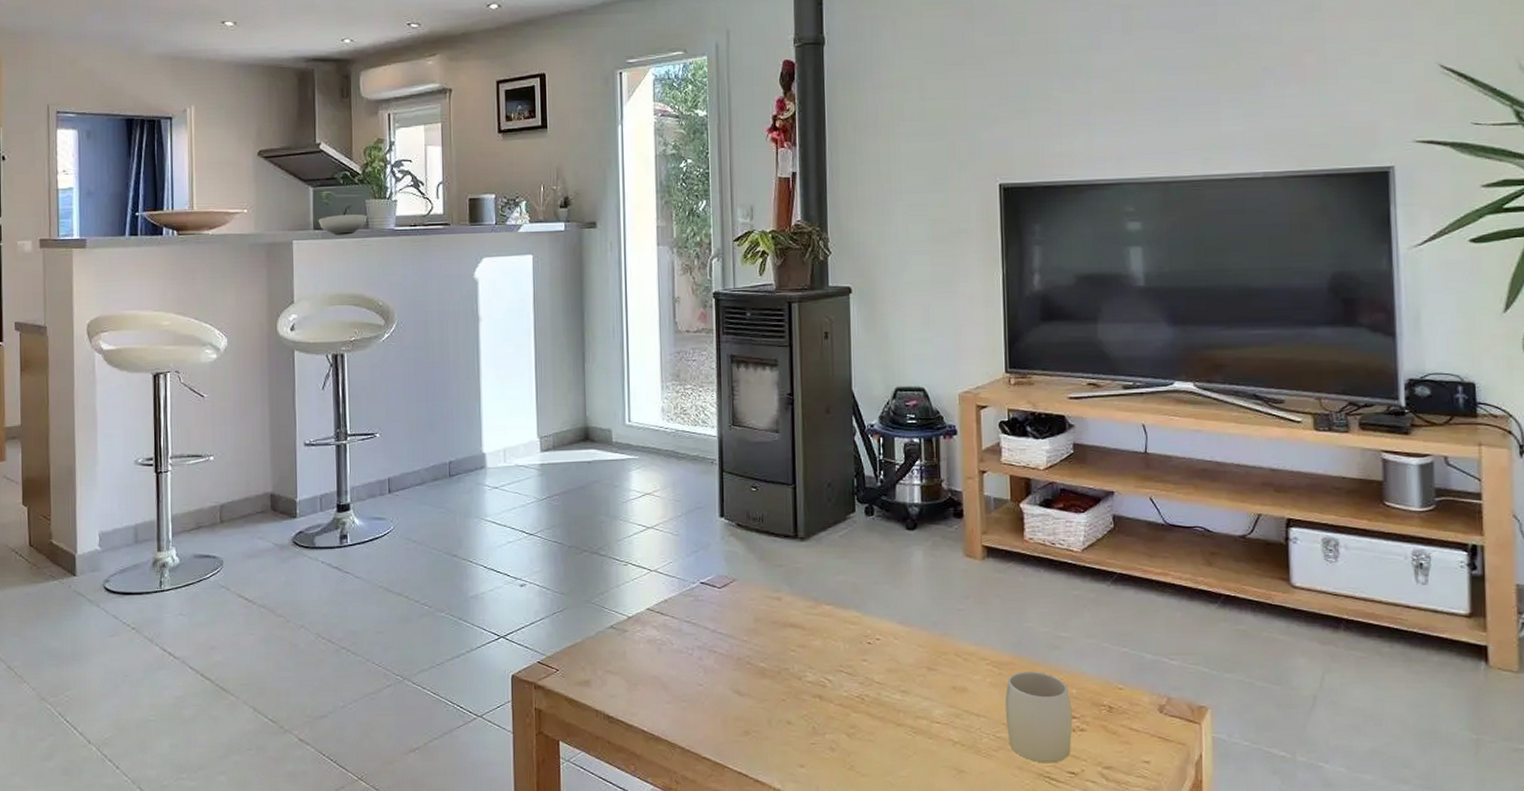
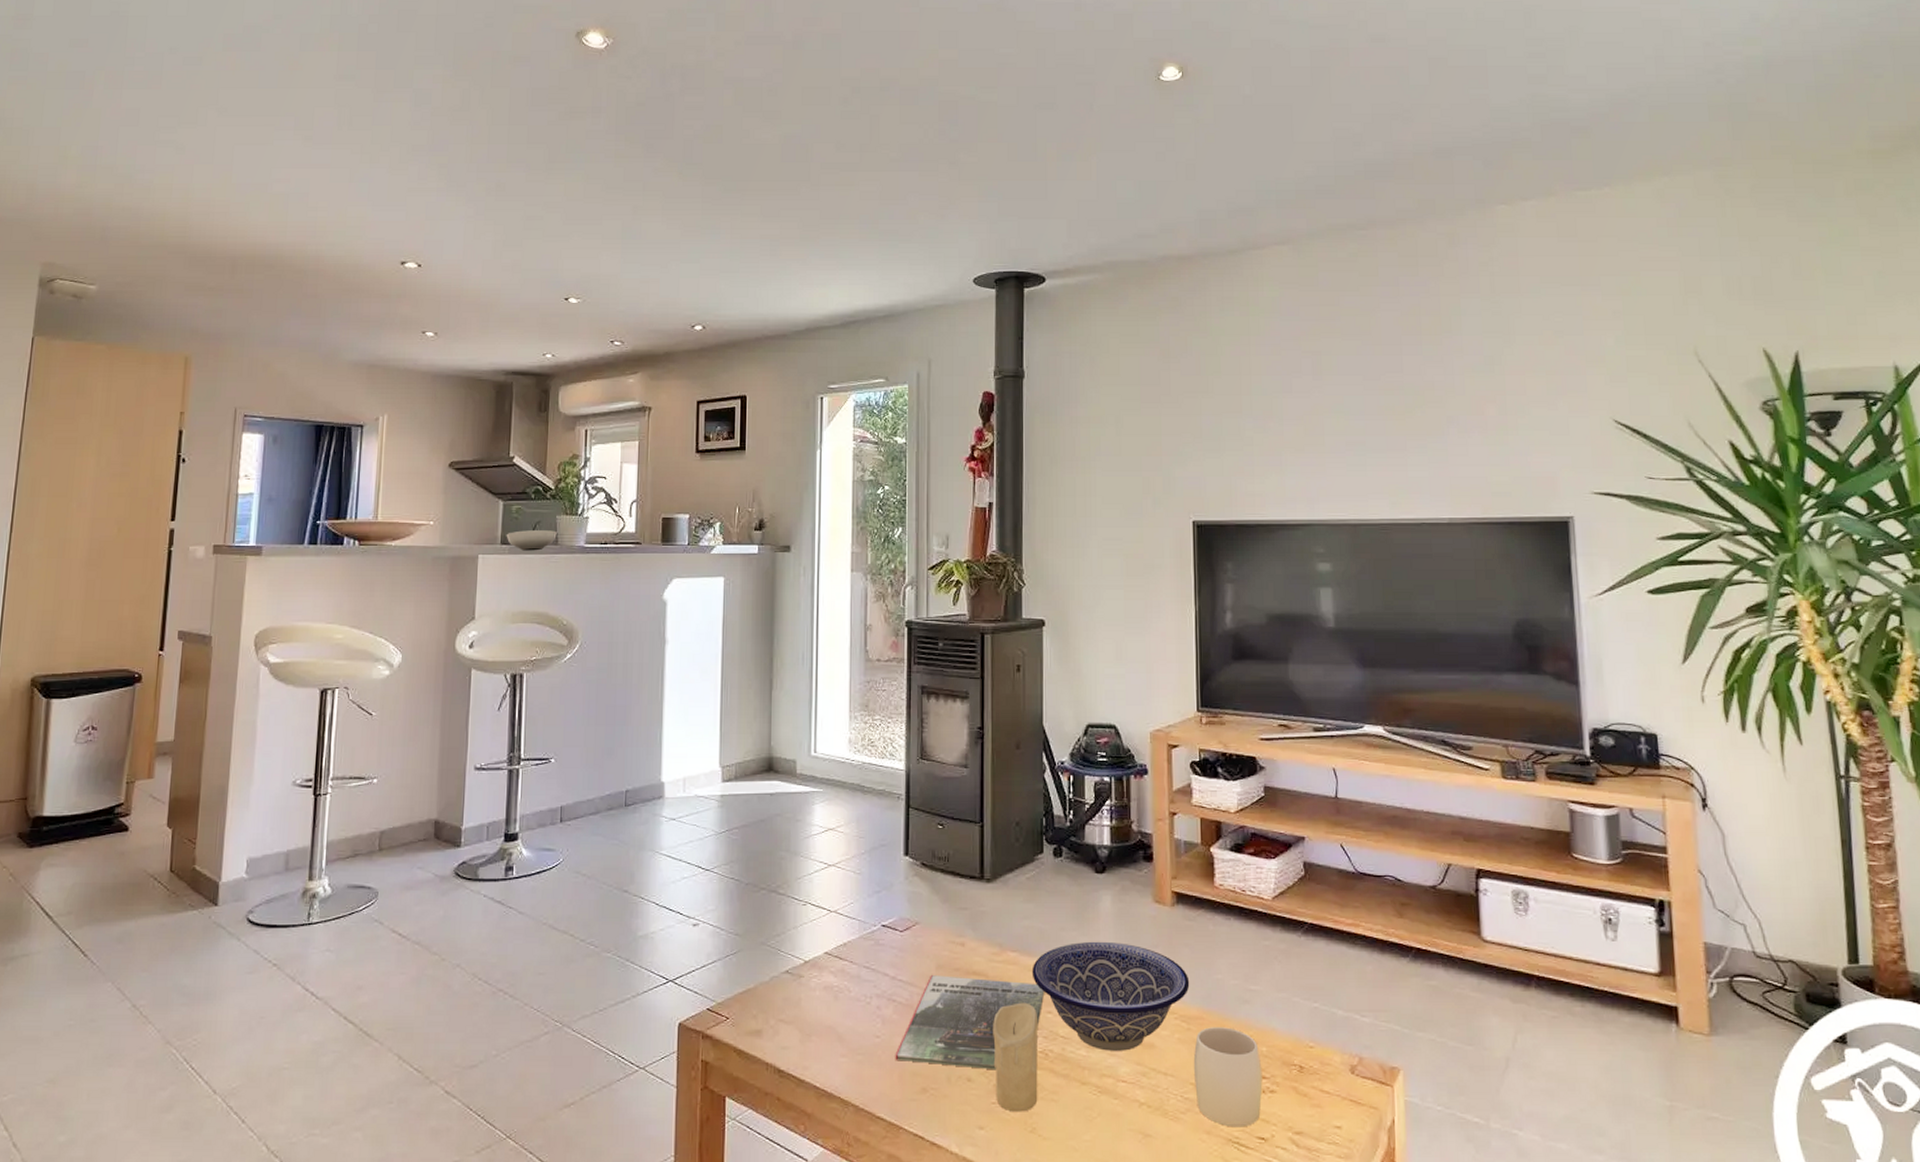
magazine: none [717,627,860,714] -> present [895,974,1045,1070]
candle: none [810,652,856,751] -> present [993,1002,1039,1112]
decorative bowl: none [846,593,1001,695] -> present [1031,941,1190,1051]

